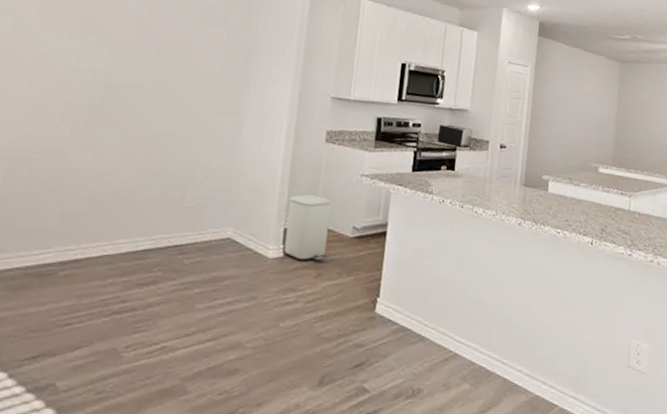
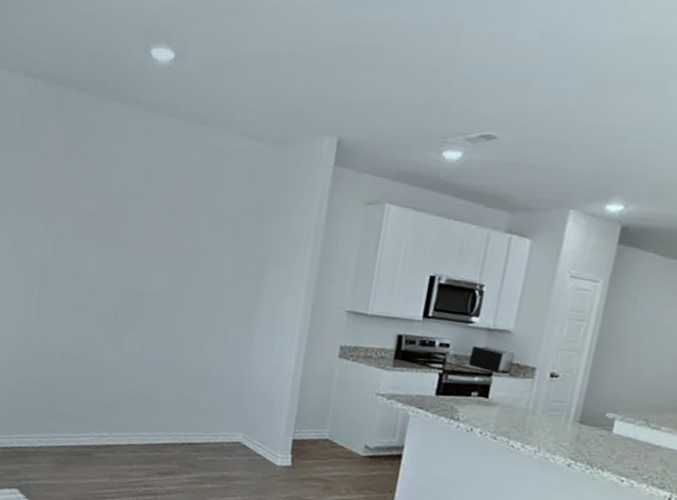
pedal bin: present [284,194,331,261] -> none [292,408,343,474]

